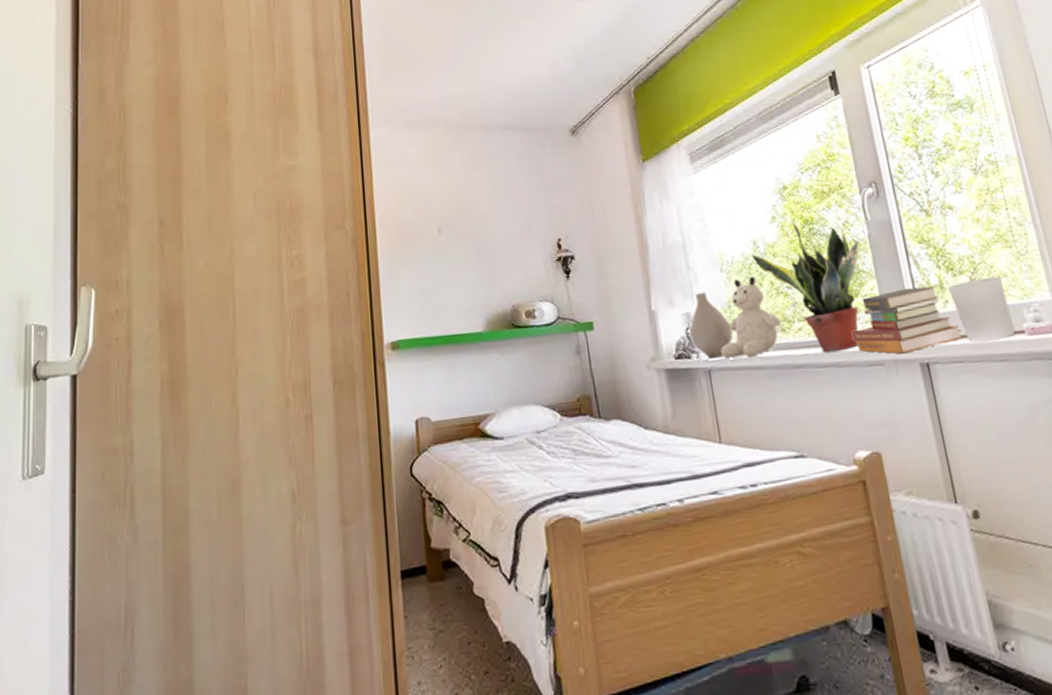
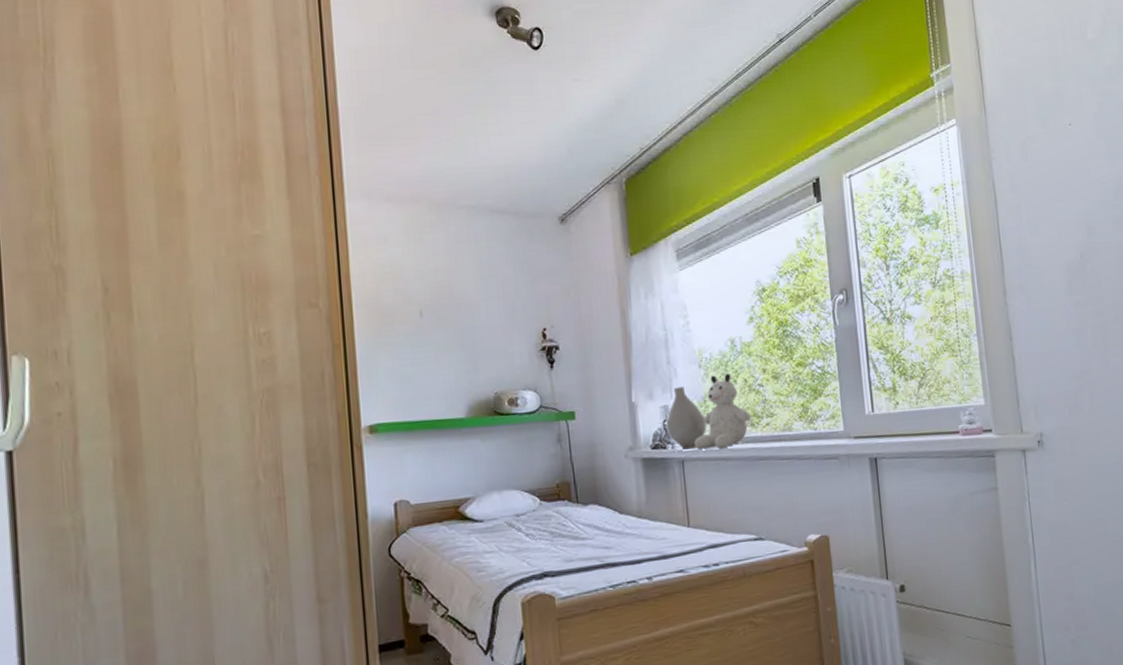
potted plant: present [751,223,860,353] -> none [729,324,827,447]
books: present [851,286,963,354] -> none [812,389,907,449]
candle holder: present [947,276,1015,343] -> none [899,382,951,441]

